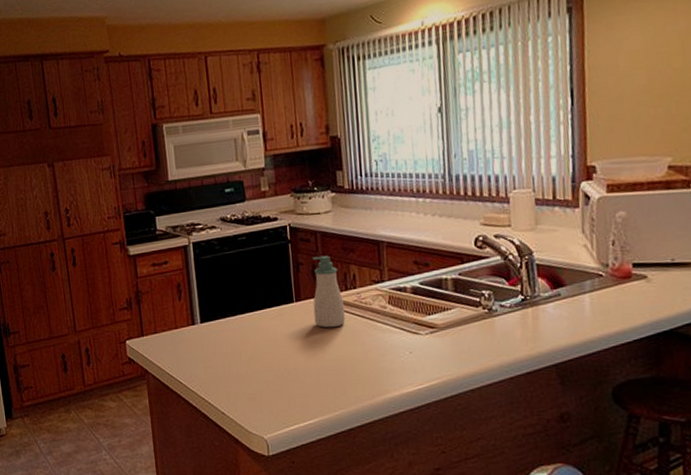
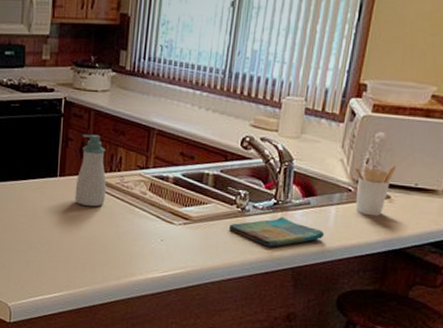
dish towel: none [479,312,584,346] -> present [229,216,325,247]
utensil holder: none [600,244,647,299] -> present [354,166,397,216]

